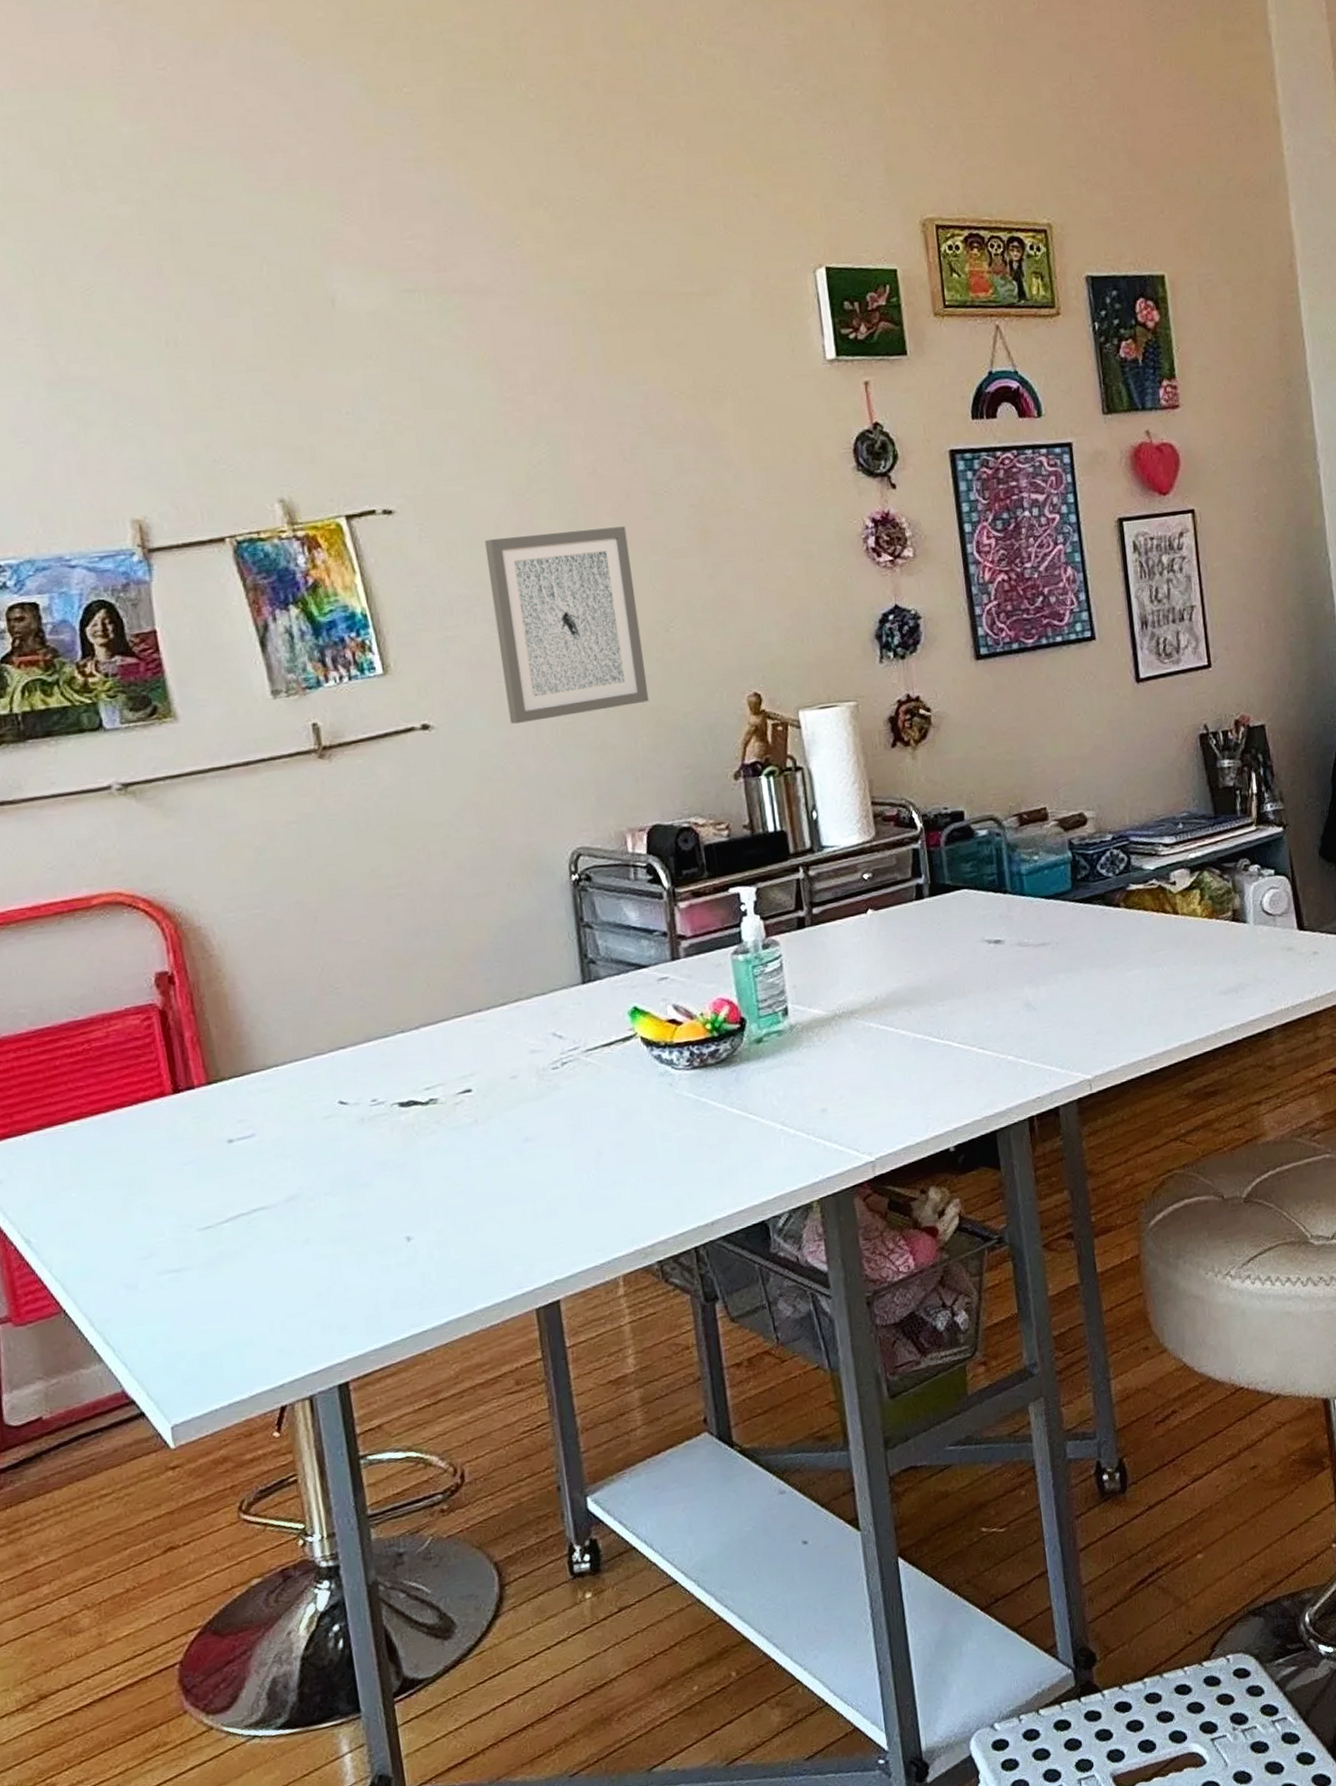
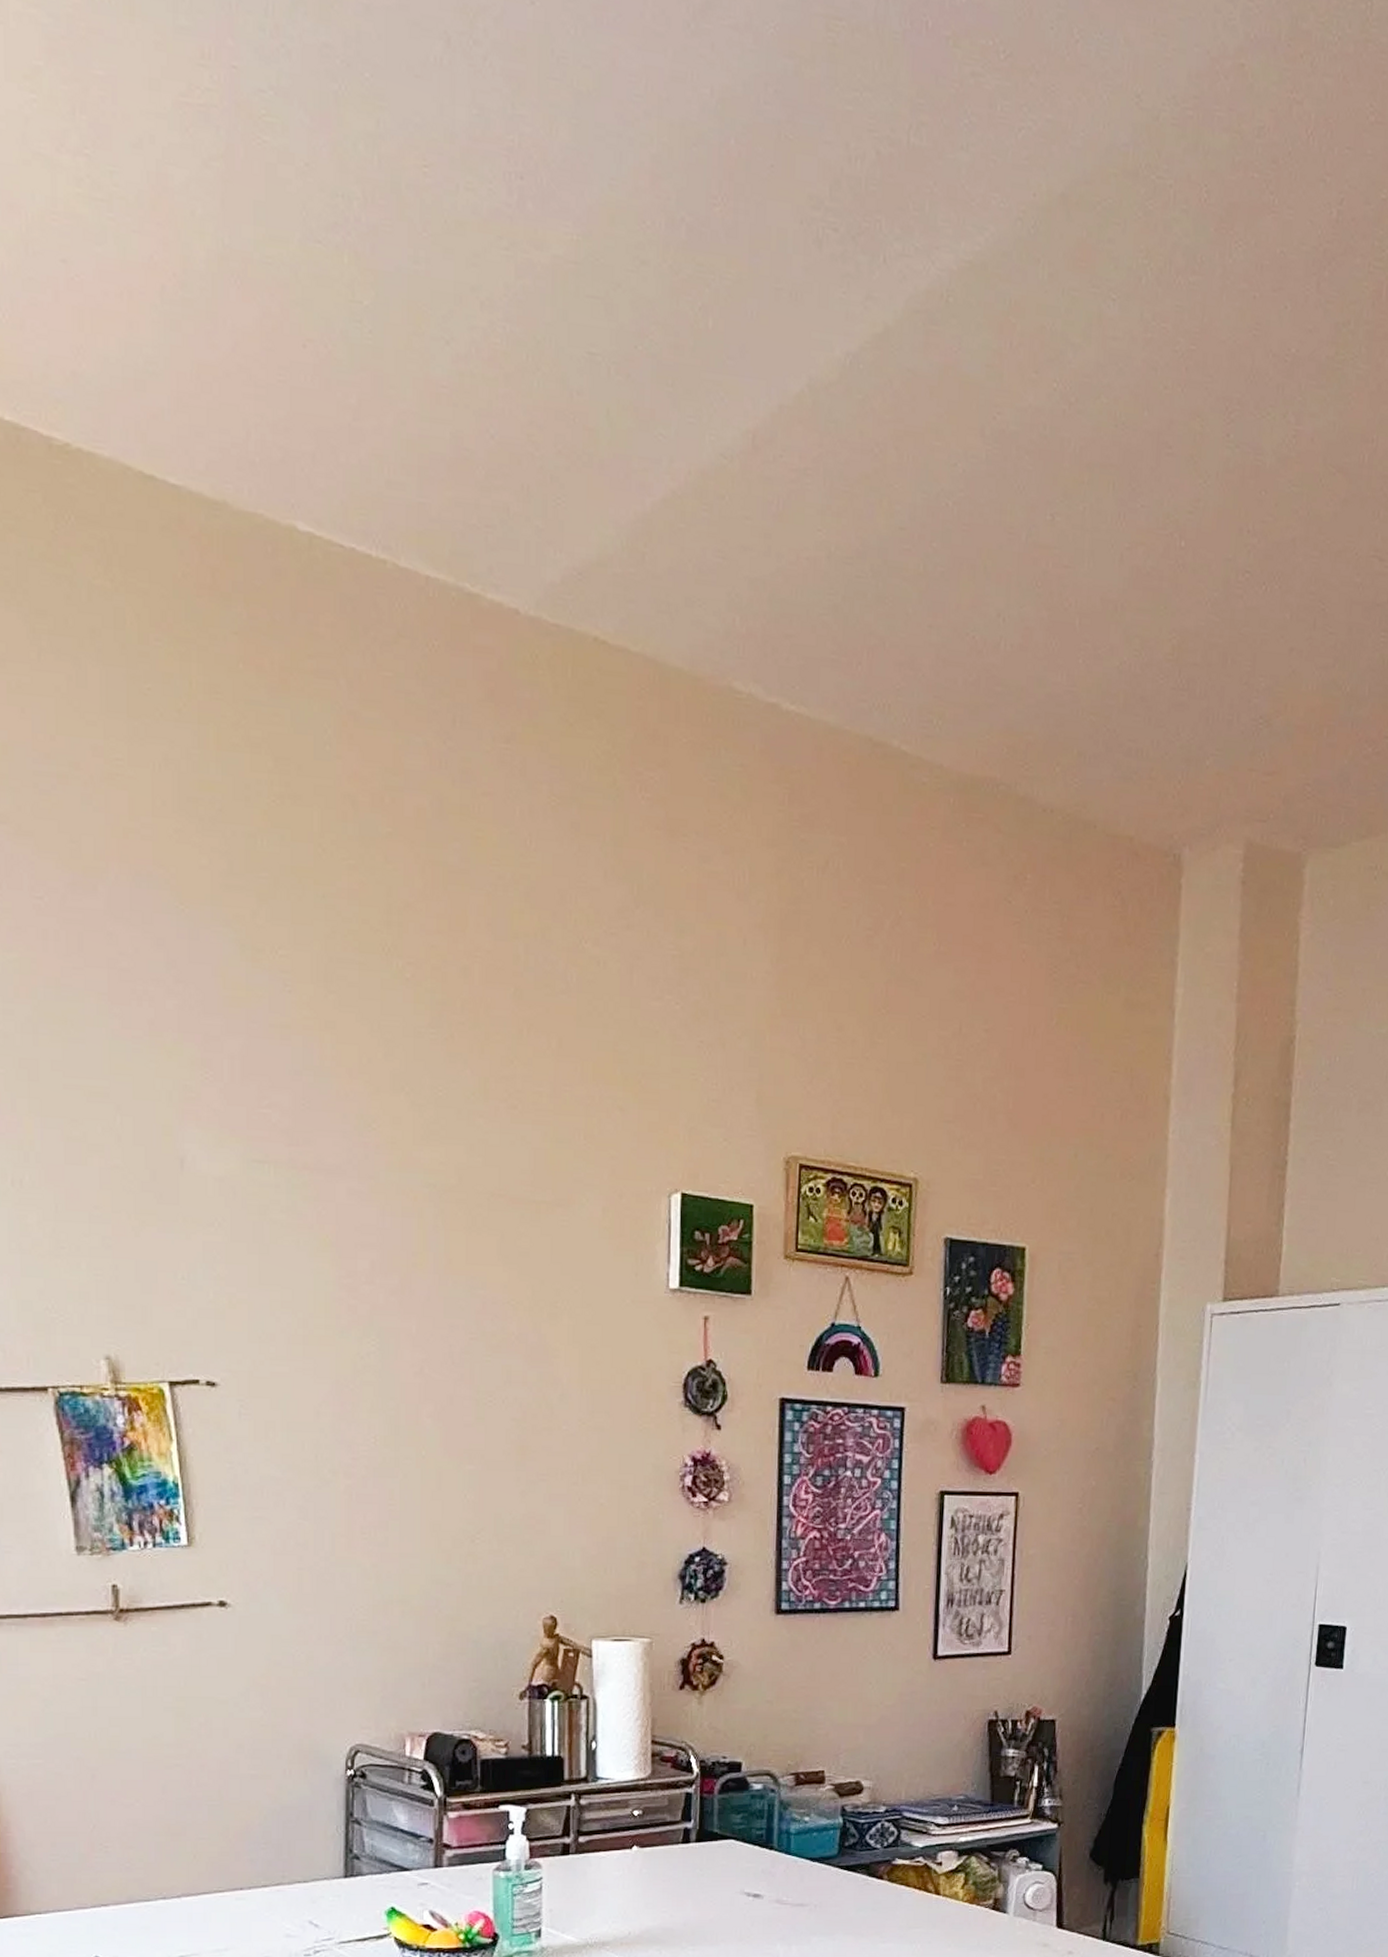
wall art: present [484,526,649,724] -> none [303,1425,446,1613]

